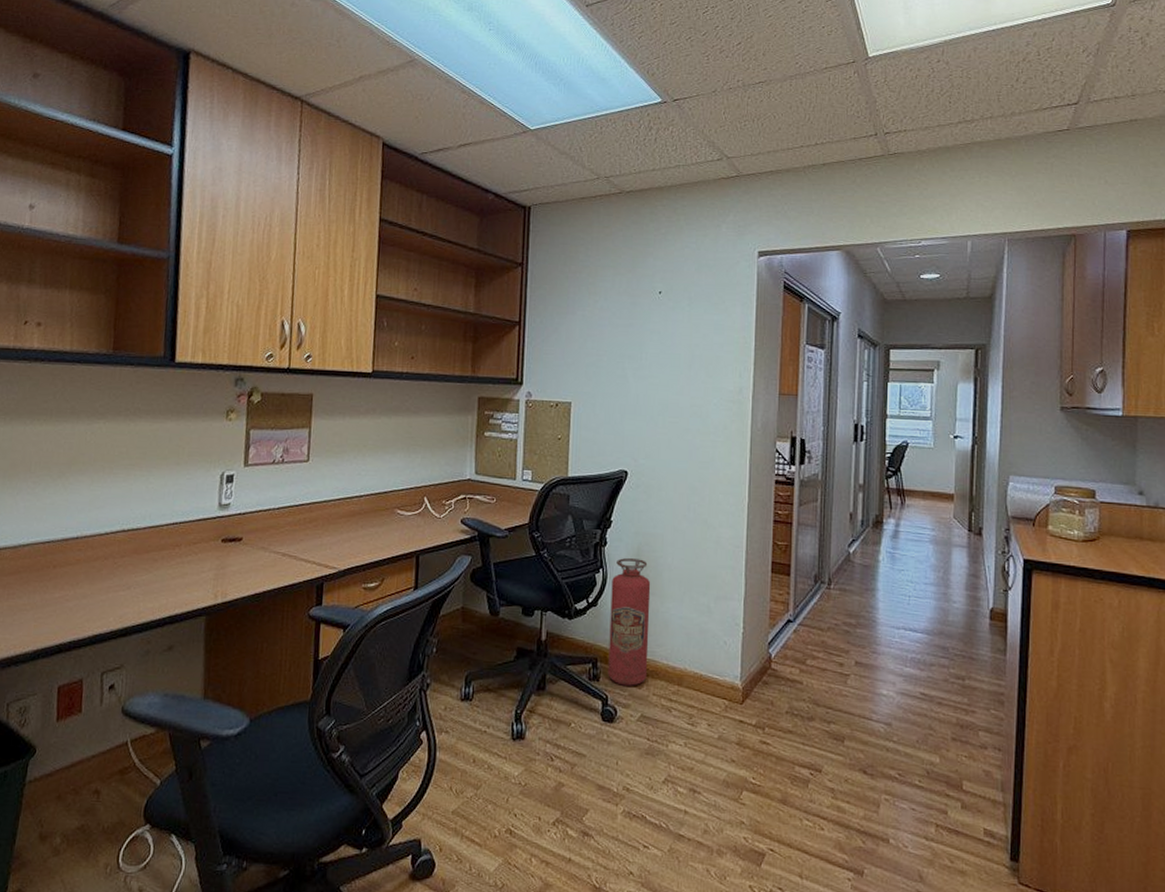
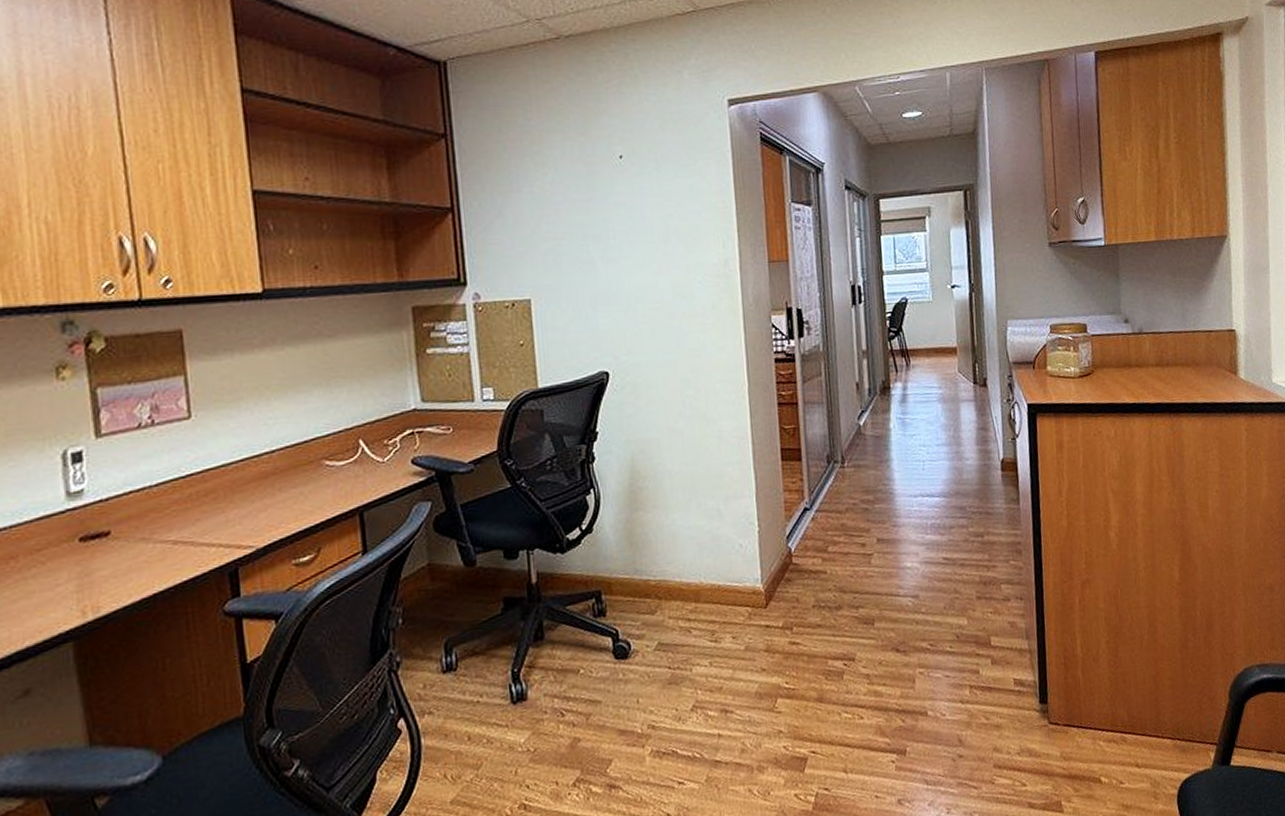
fire extinguisher: present [608,557,651,686] -> none [606,470,660,616]

